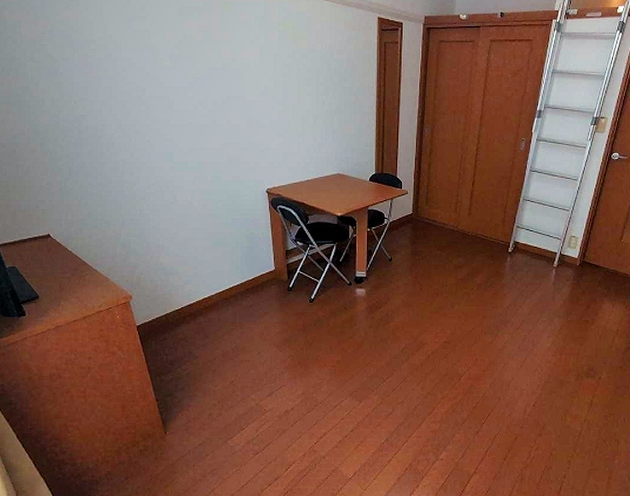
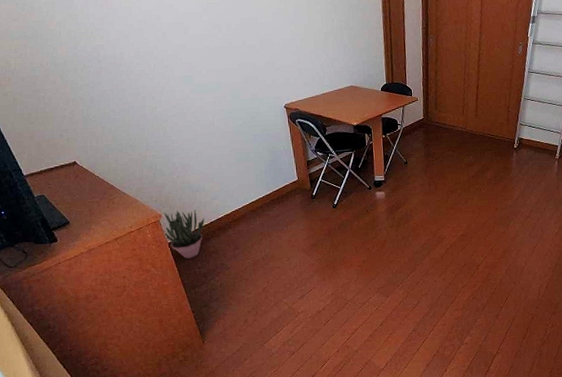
potted plant: none [132,293,175,344] -> present [163,209,204,259]

